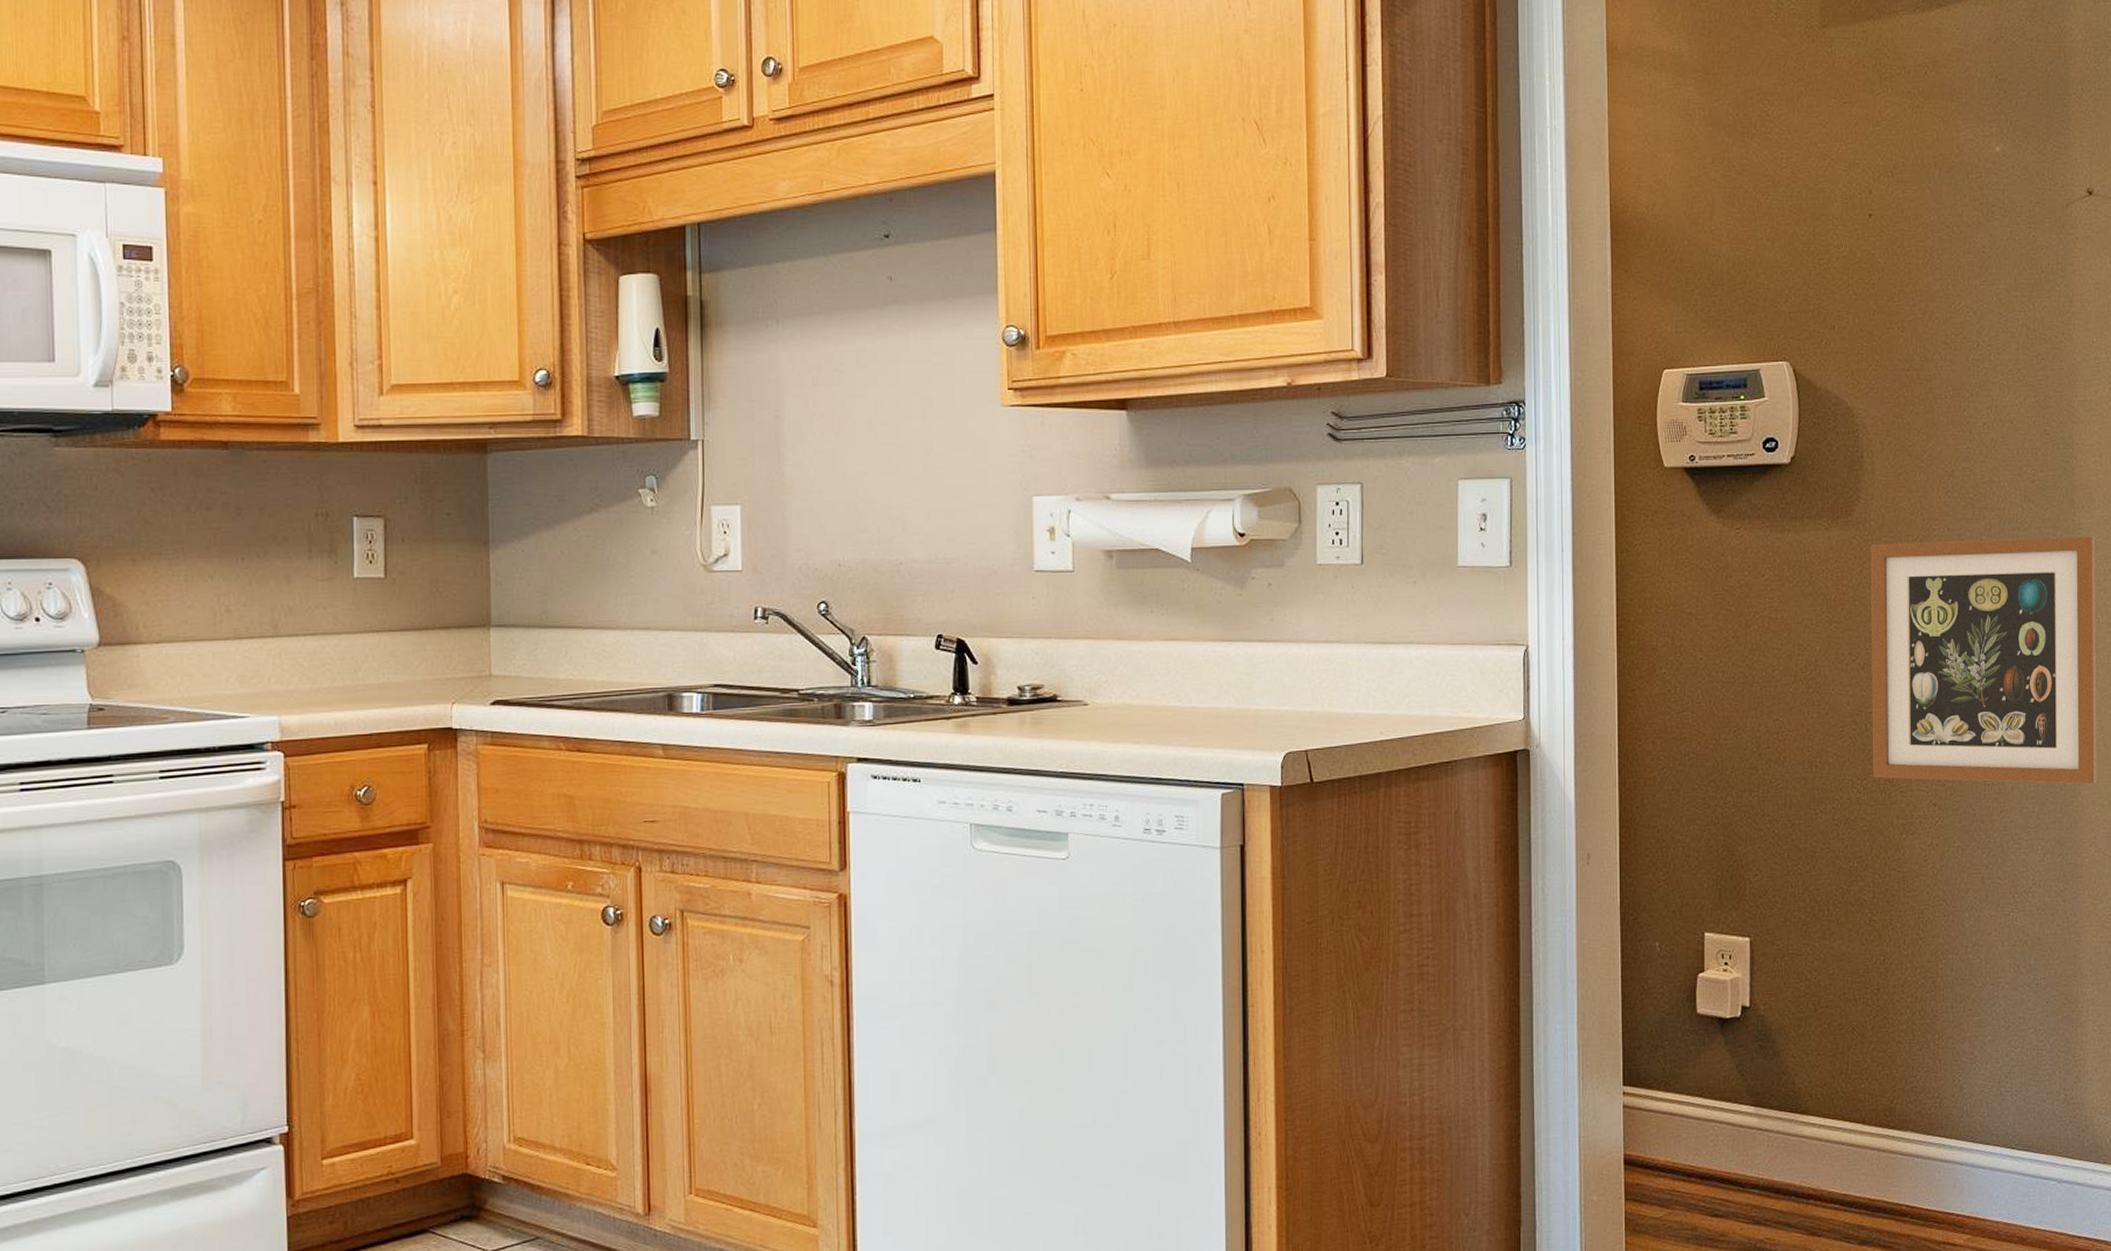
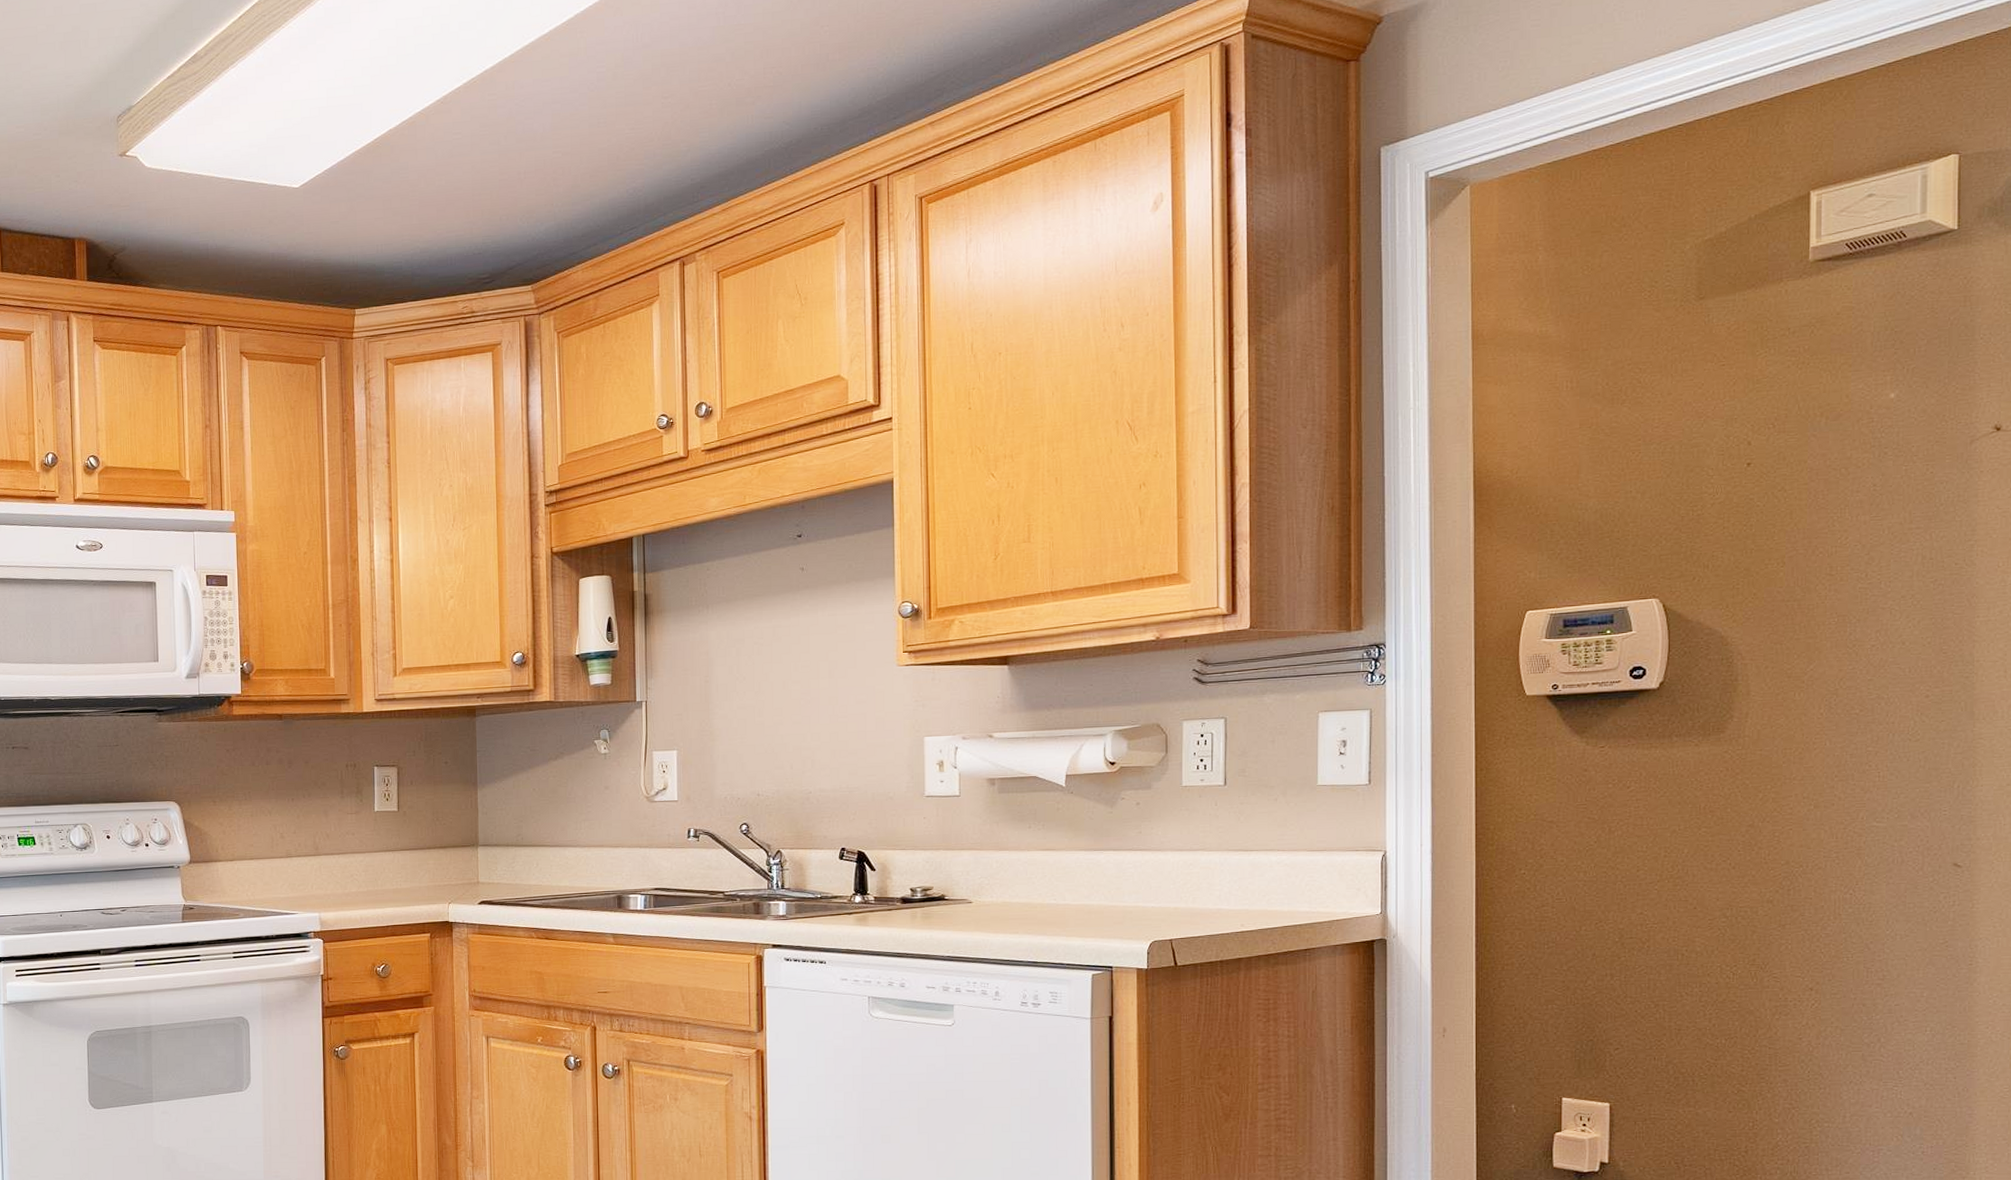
picture frame: present [1870,536,2097,785] -> none [1743,745,1998,972]

